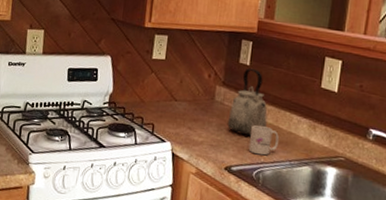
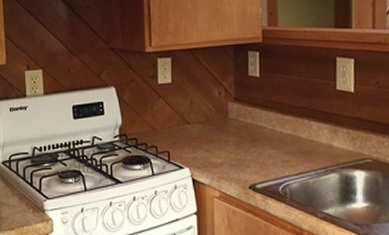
kettle: present [227,68,268,136] -> none [245,79,286,149]
mug: present [248,125,279,156] -> none [270,137,301,168]

